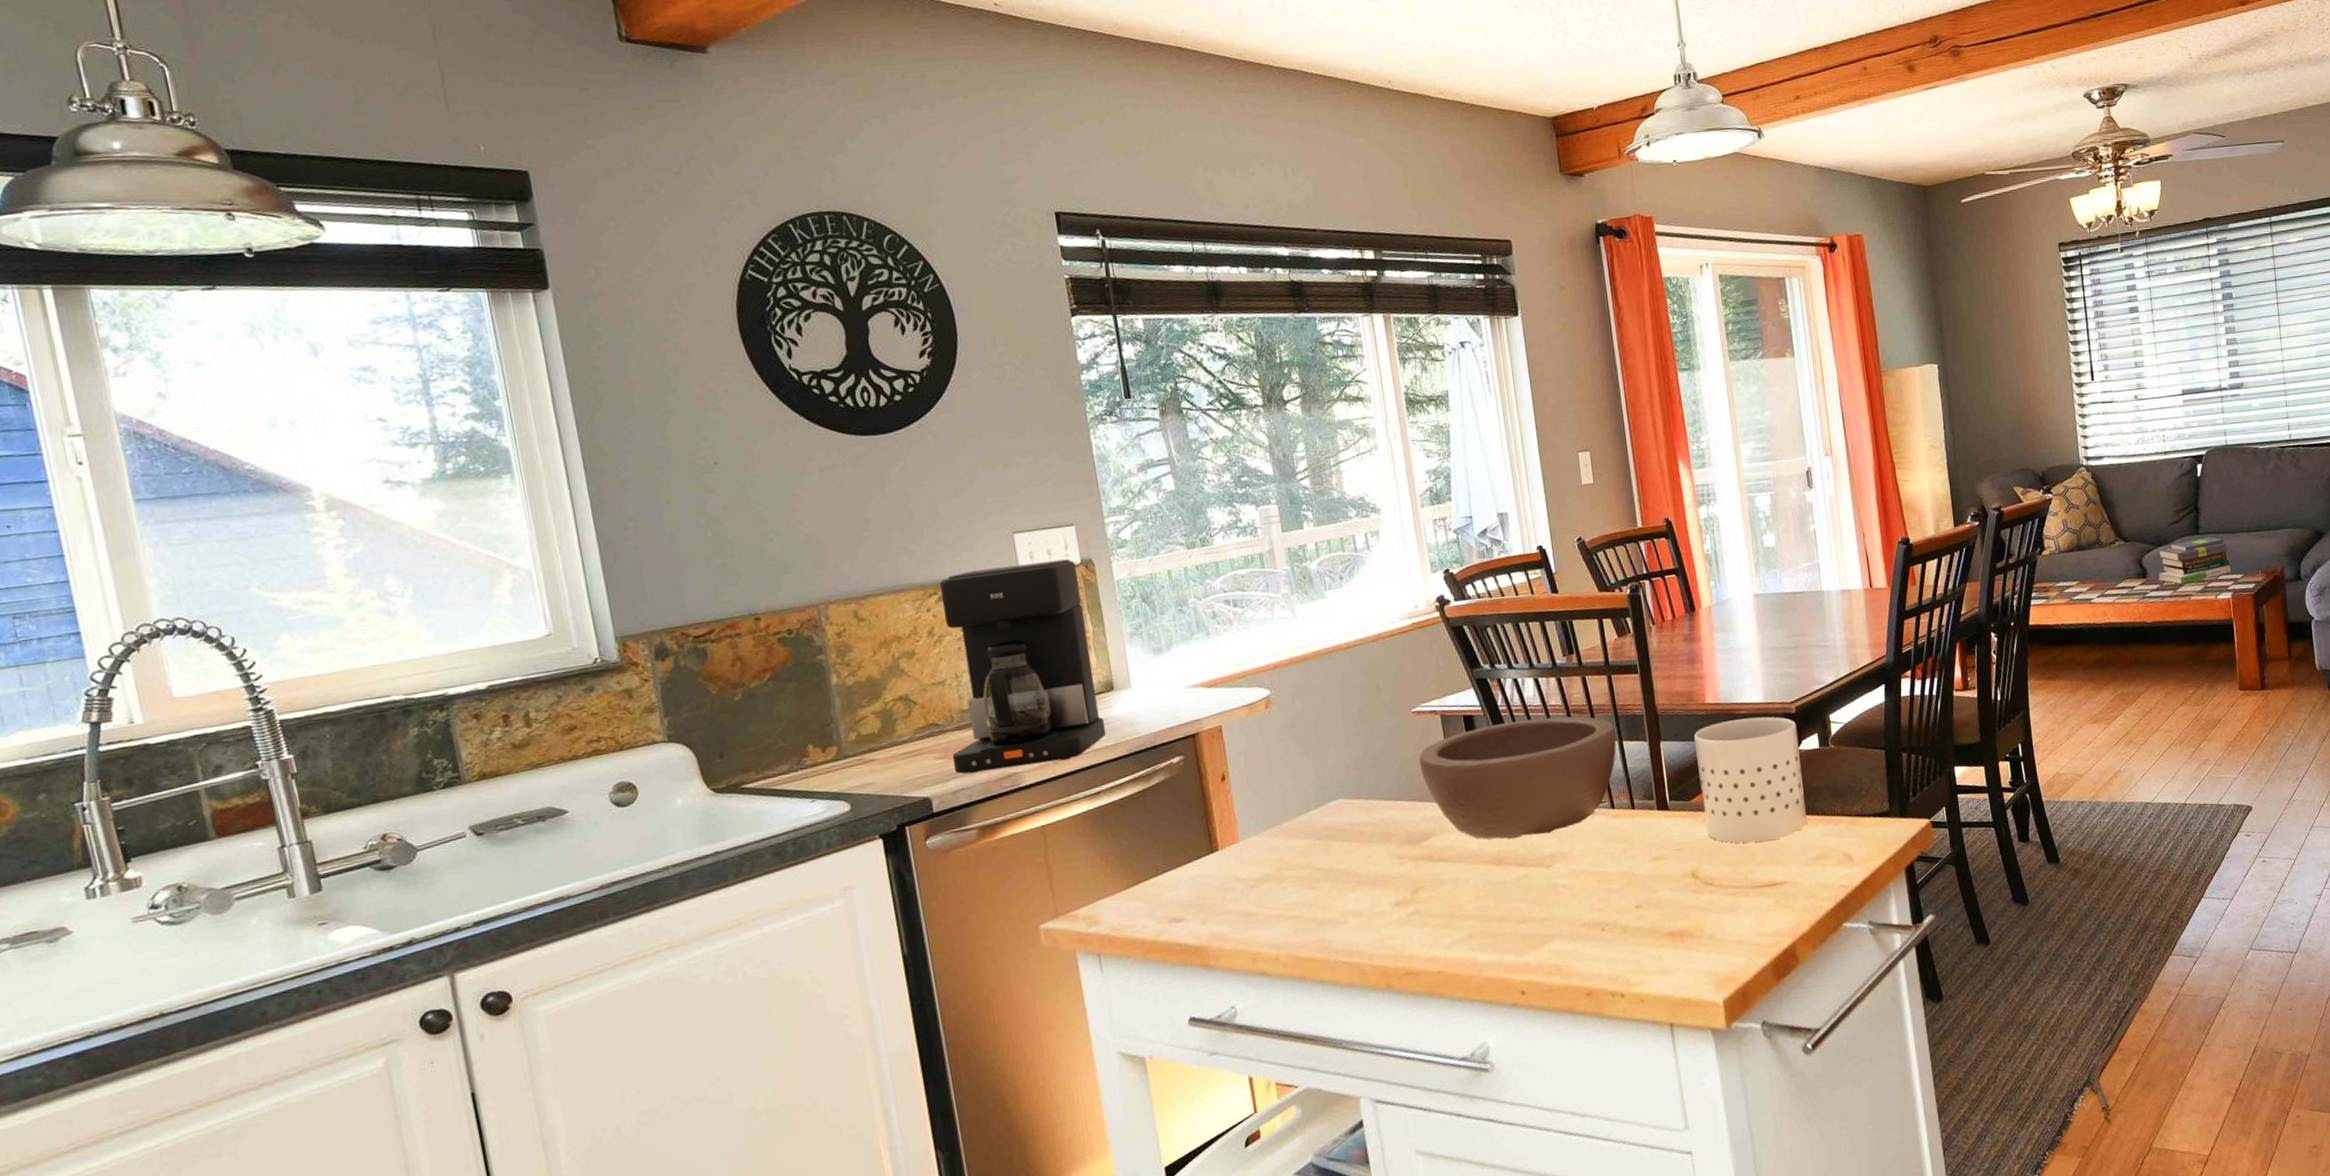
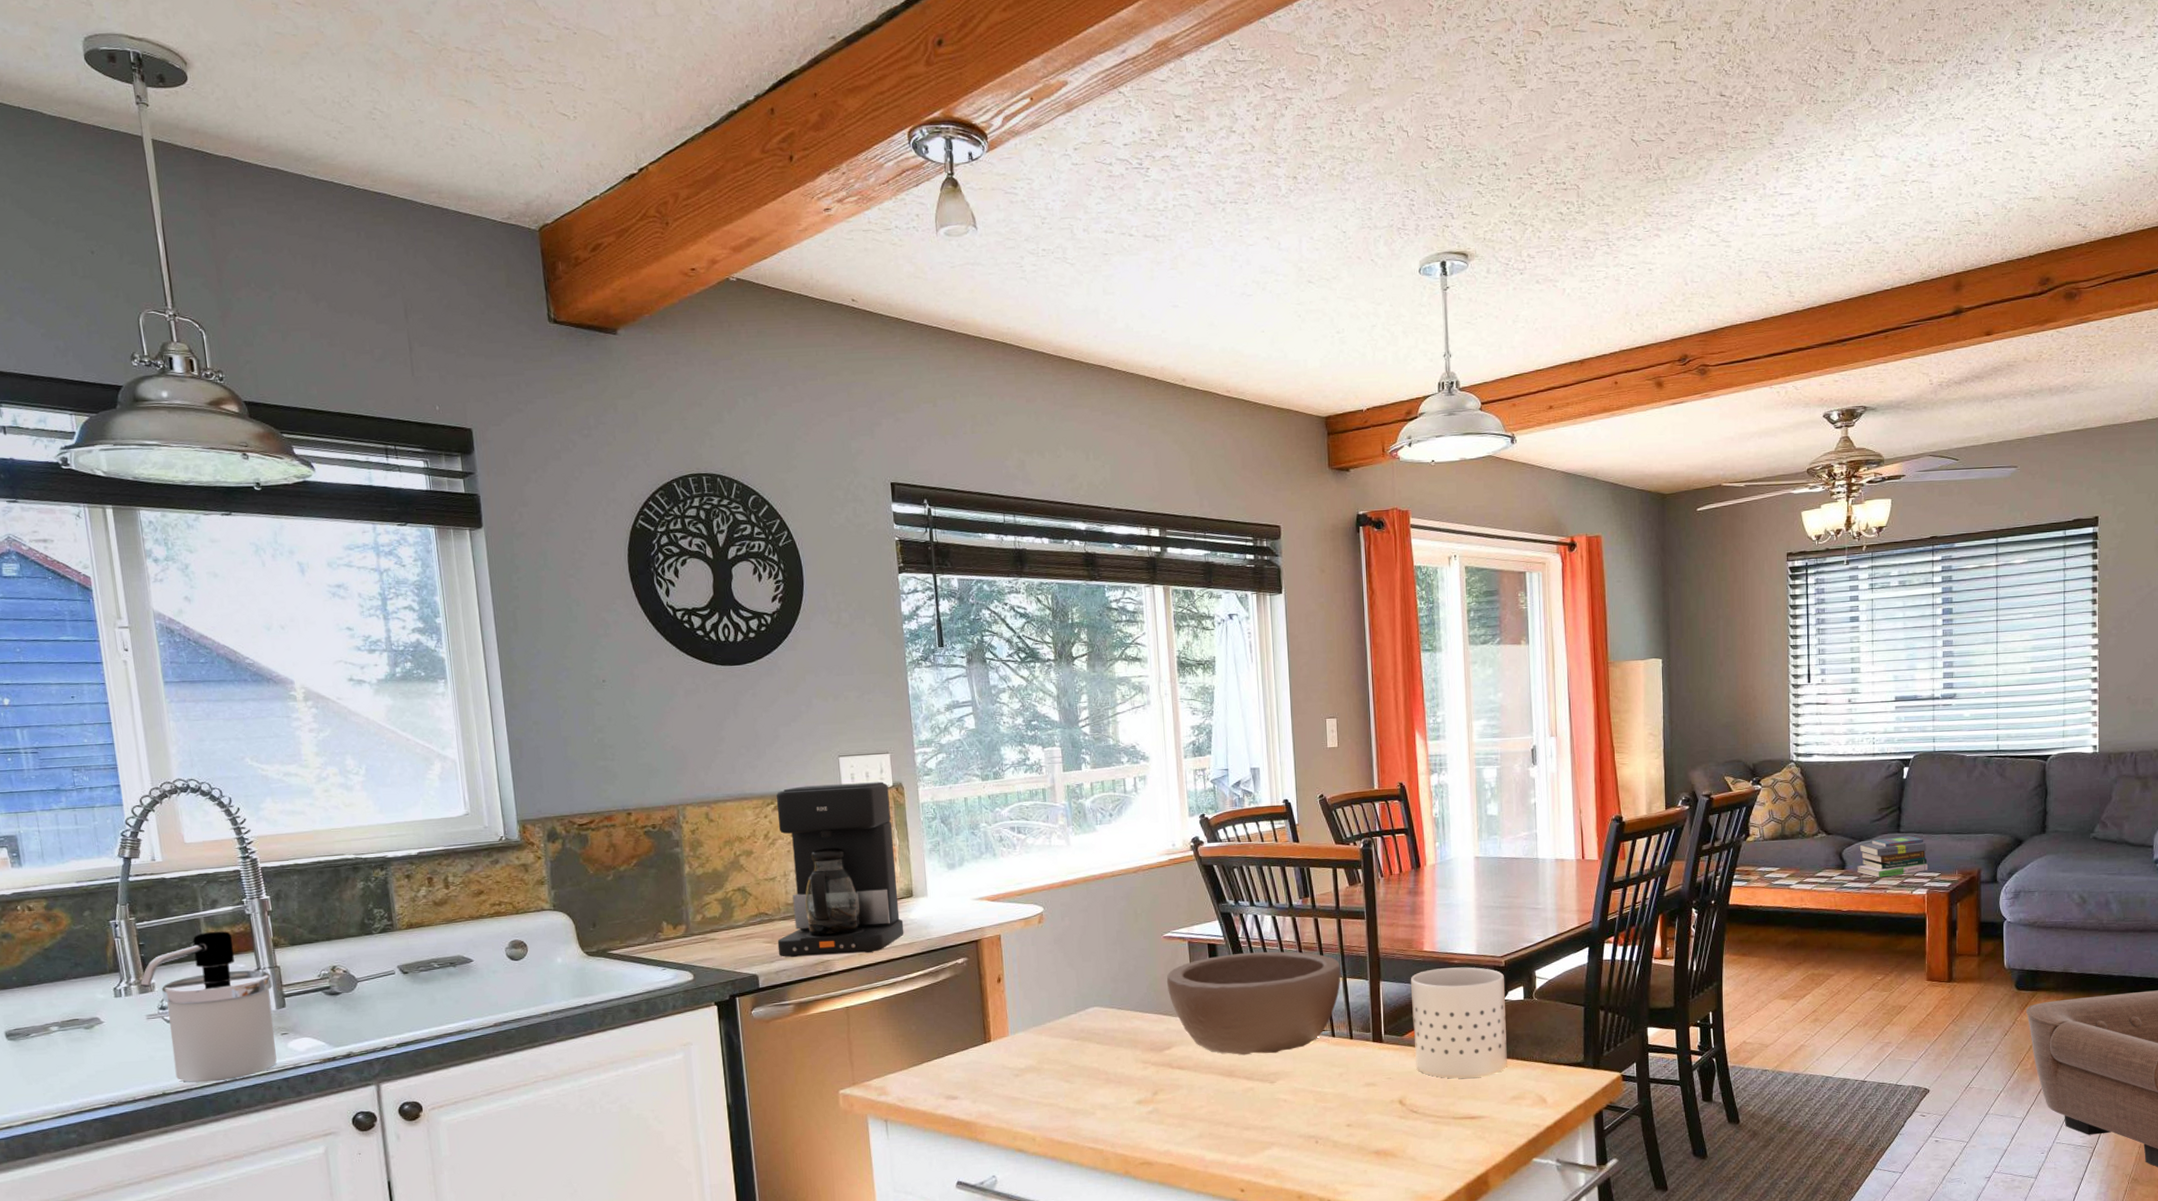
soap dispenser: none [121,803,314,997] -> present [140,931,277,1083]

